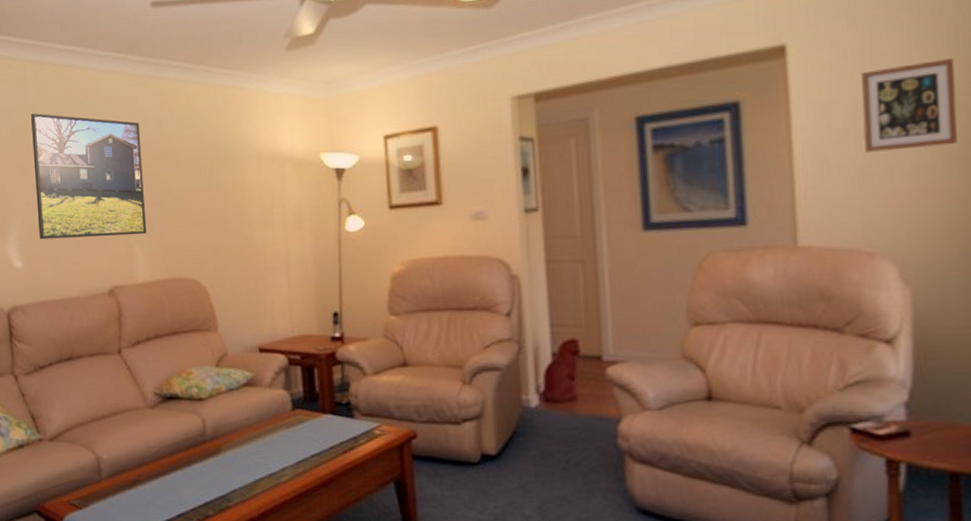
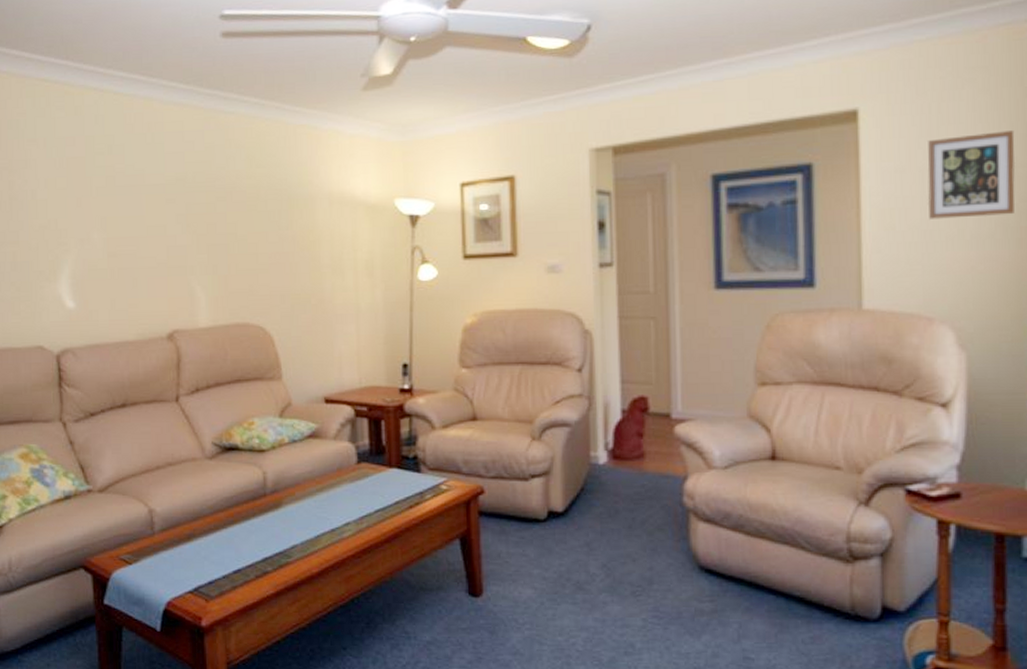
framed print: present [30,113,147,240] -> none [88,144,210,279]

